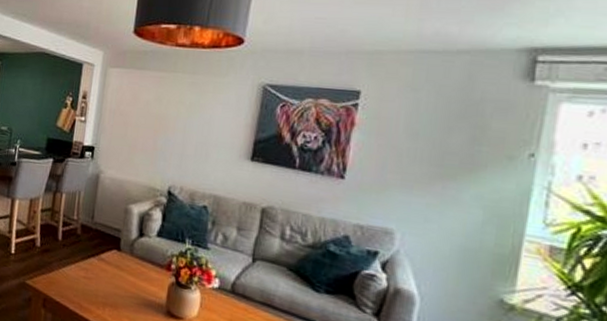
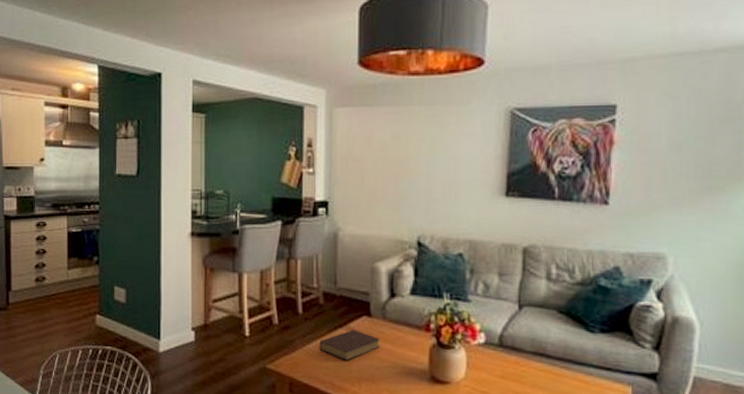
book: none [72,260,126,287] -> present [319,329,380,361]

